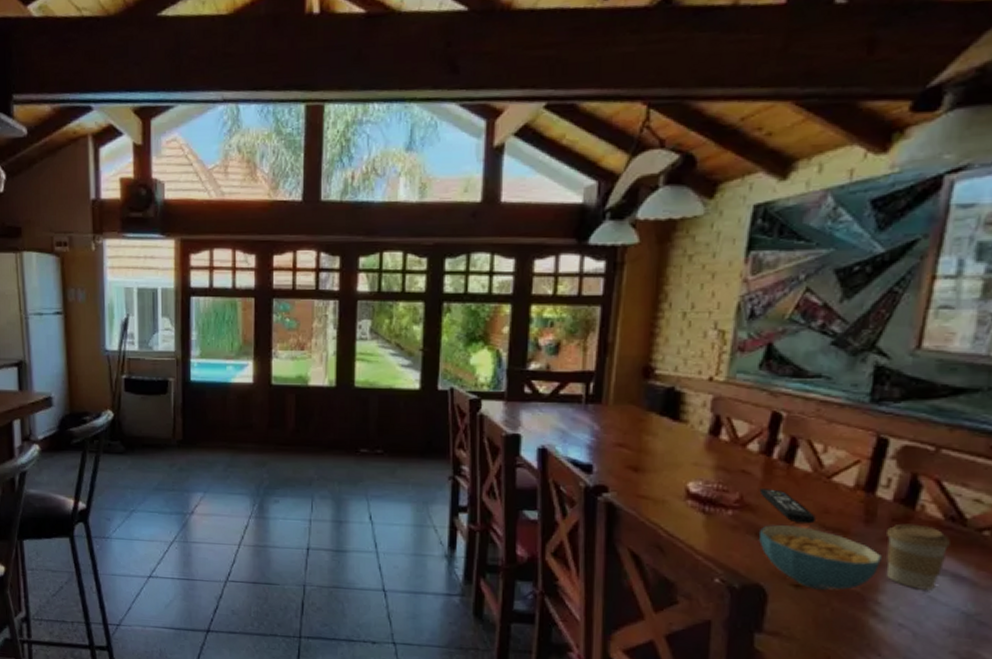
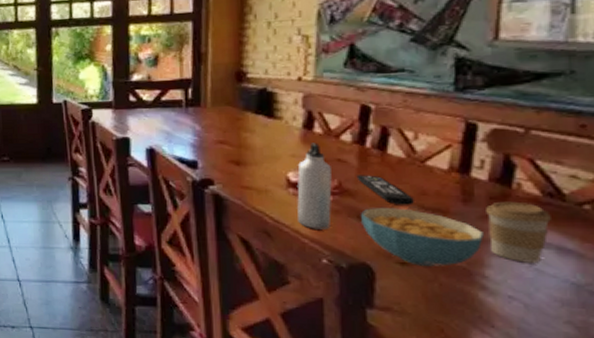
water bottle: none [693,451,734,546] -> present [297,143,332,229]

